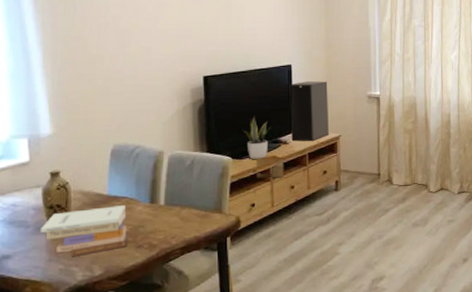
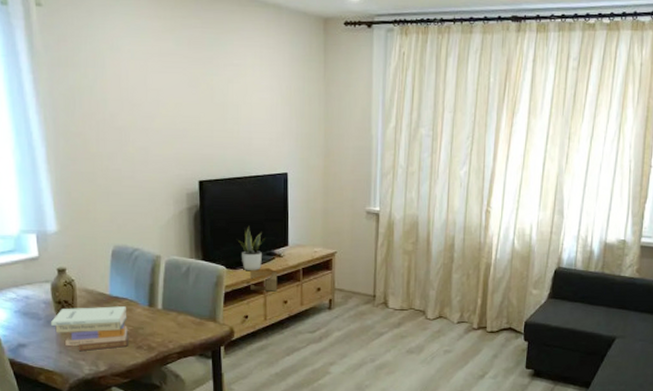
speaker: present [289,81,329,142] -> none [285,192,325,257]

